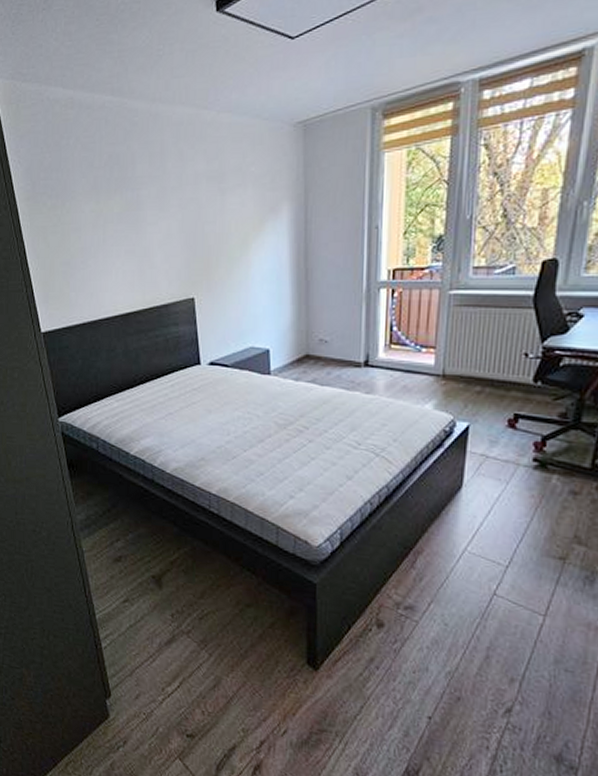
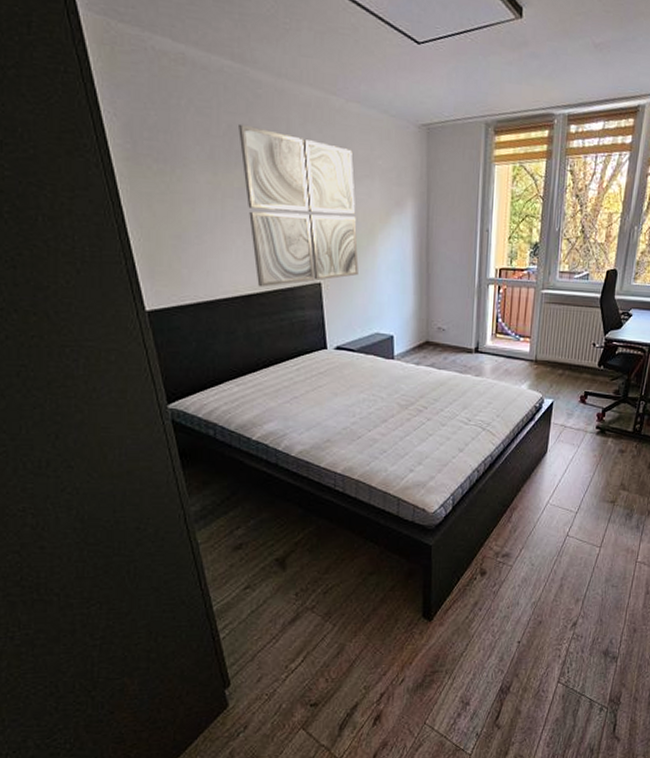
wall art: none [118,152,232,306] -> present [239,123,359,288]

